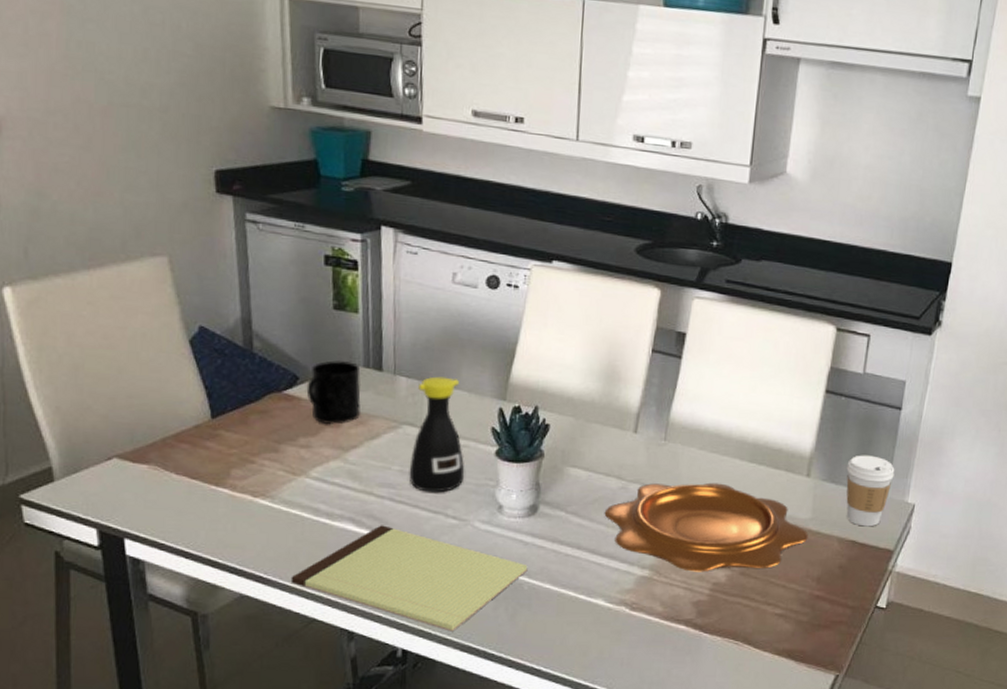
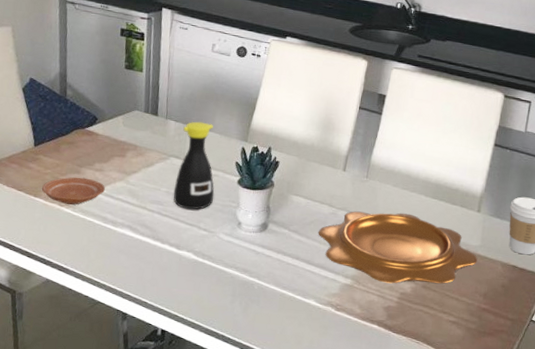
plate: none [225,457,315,494] -> present [41,177,105,205]
notepad: present [290,525,528,632] -> none [83,232,258,318]
mug: present [306,360,361,425] -> none [102,107,142,155]

